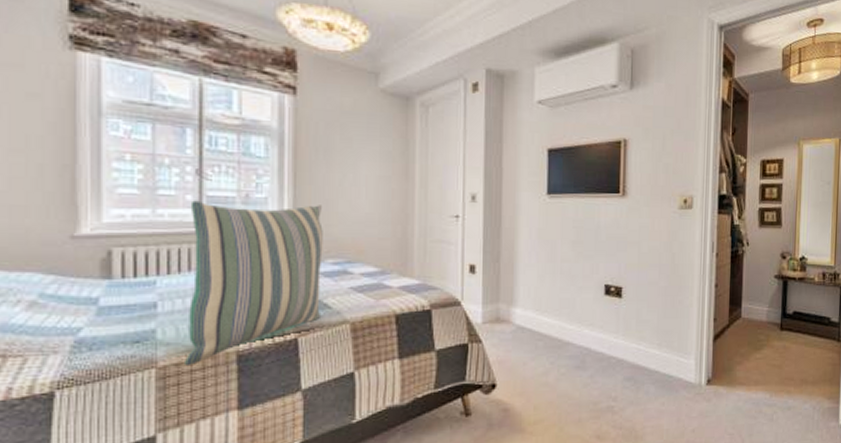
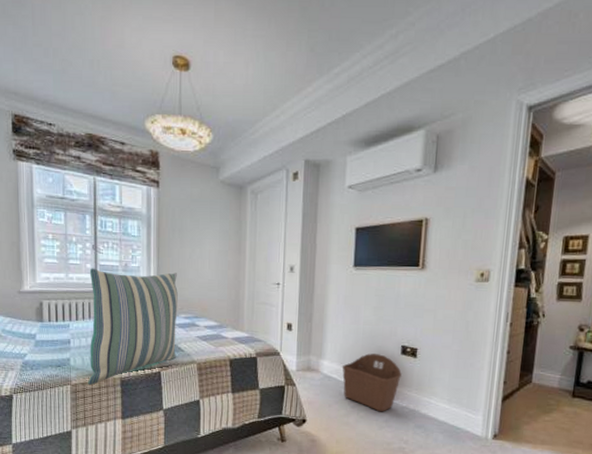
wicker basket: none [537,296,606,366] -> present [342,353,402,412]

